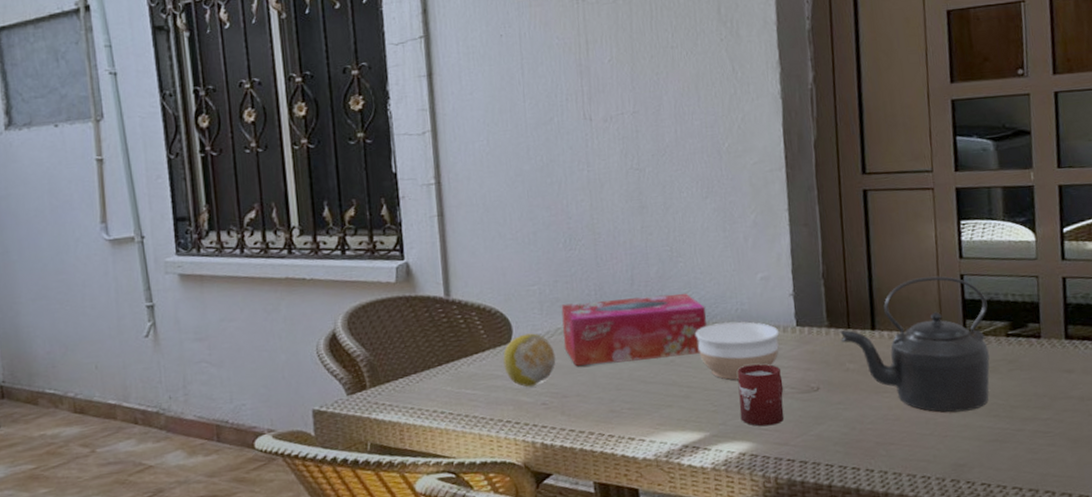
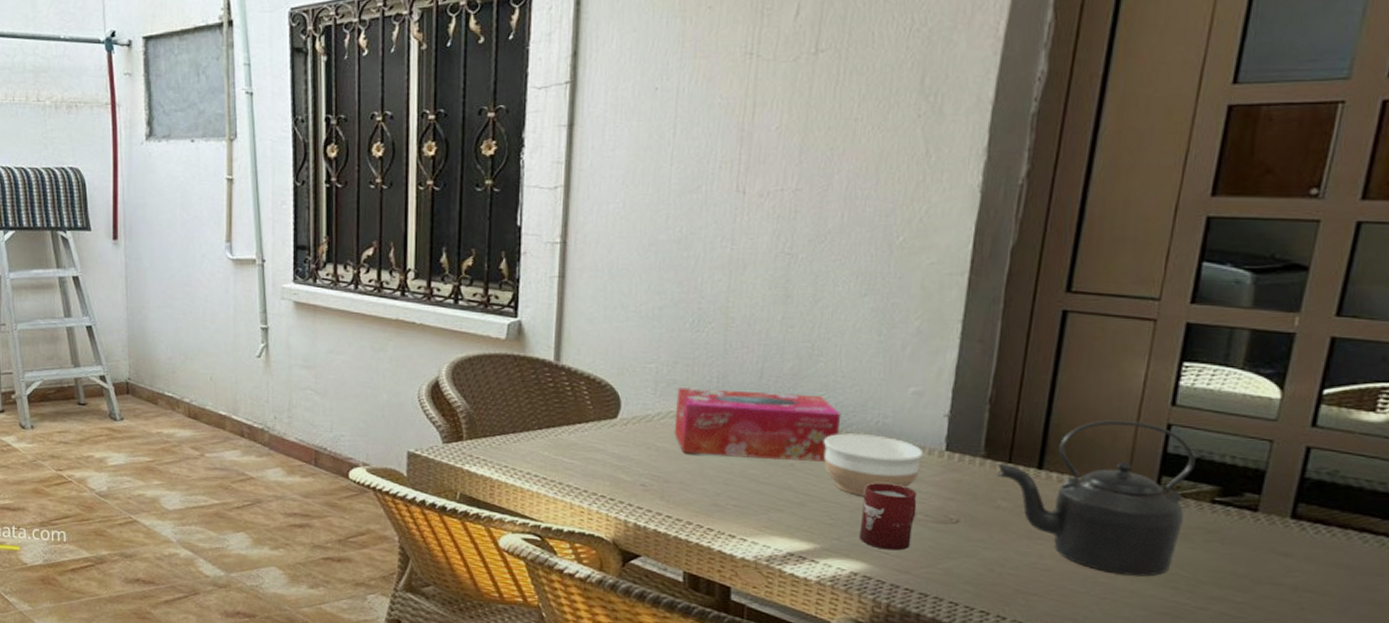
fruit: present [503,333,556,387] -> none [606,411,663,466]

